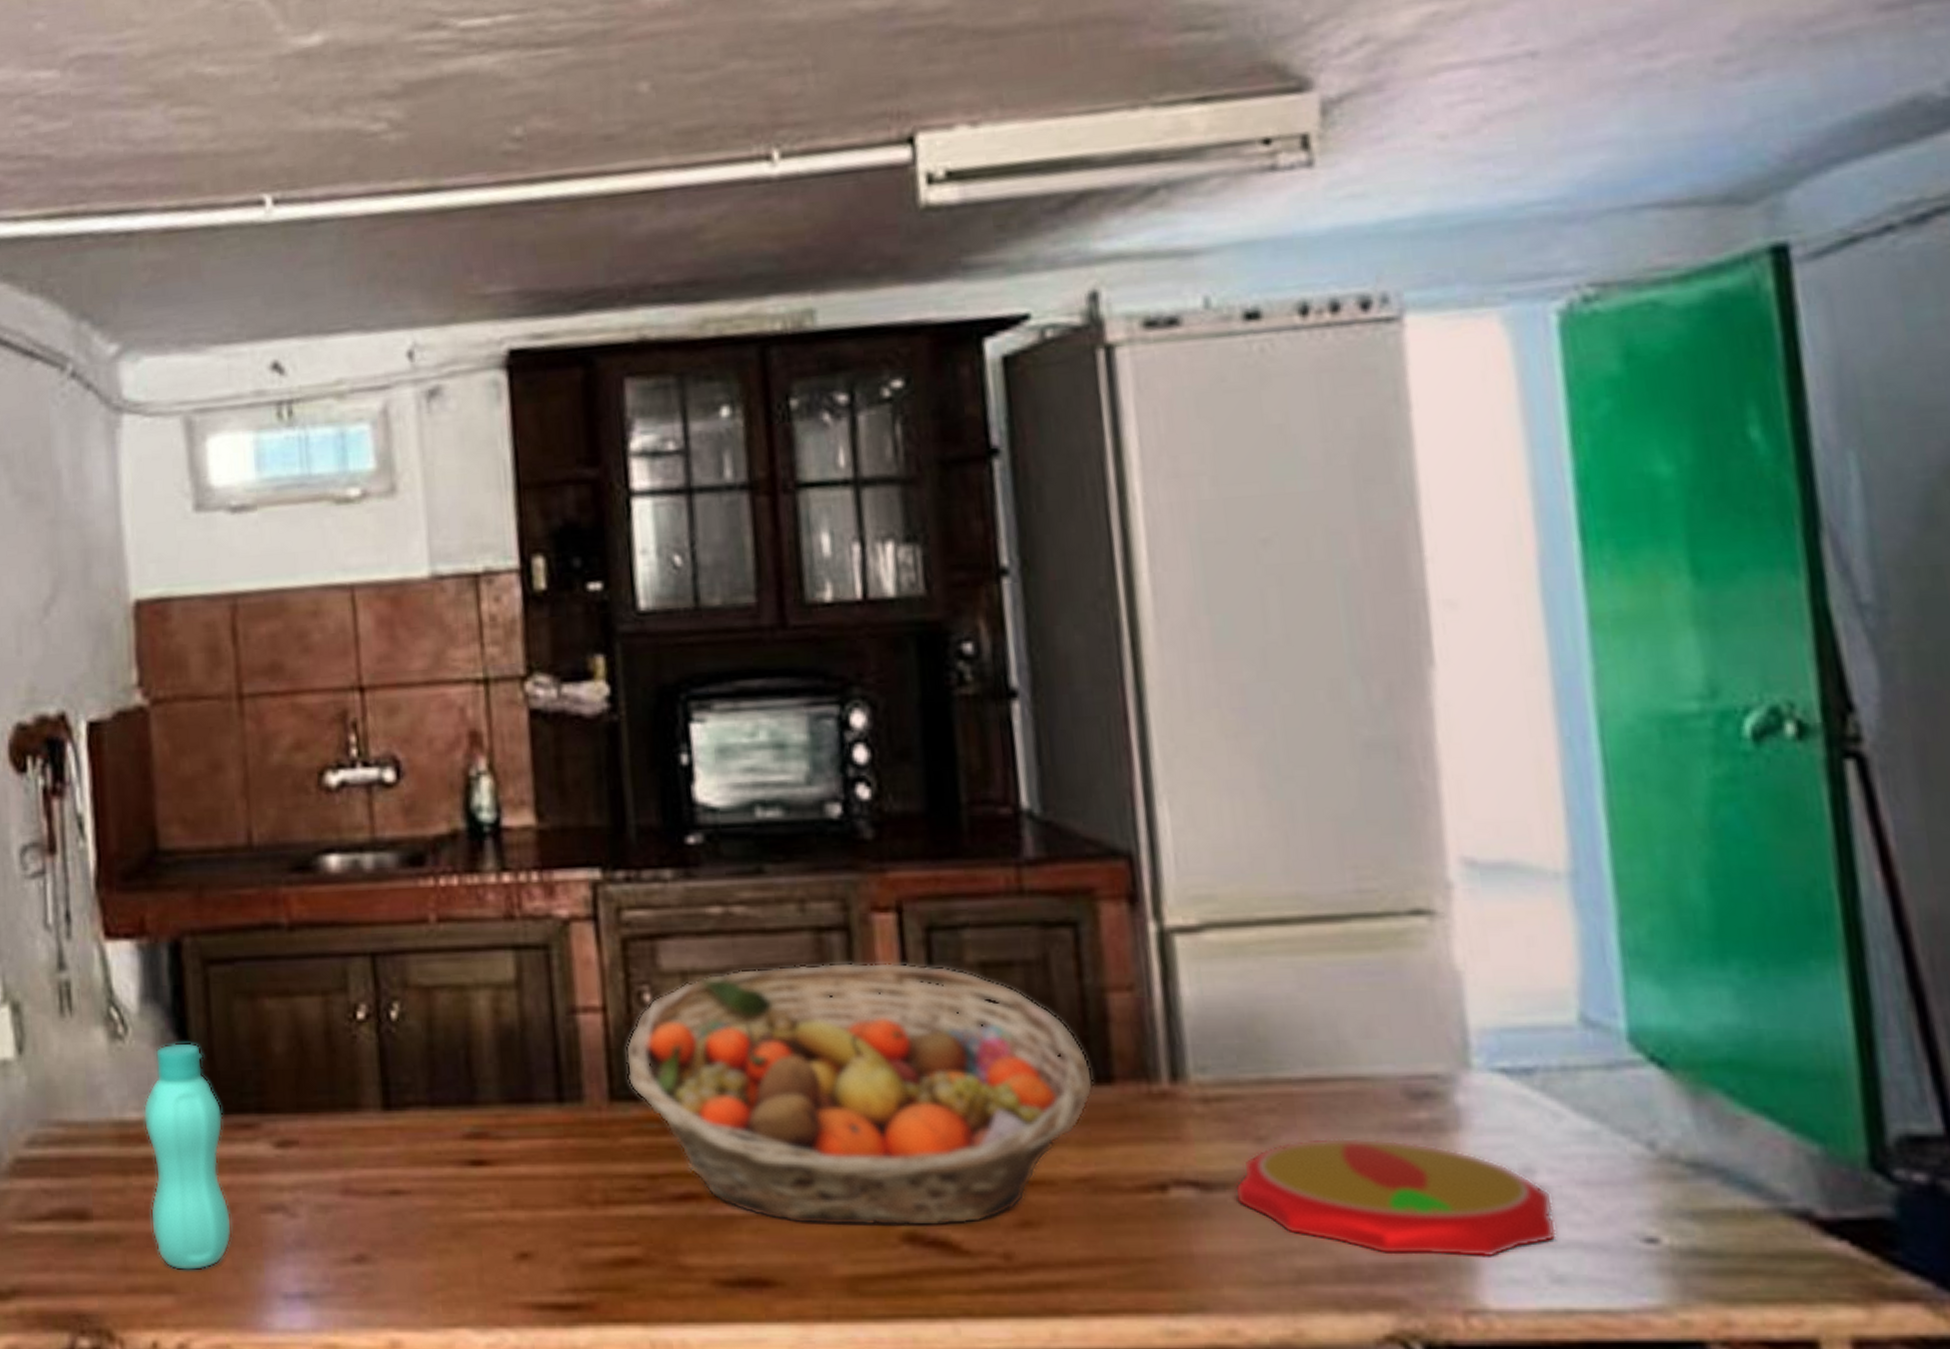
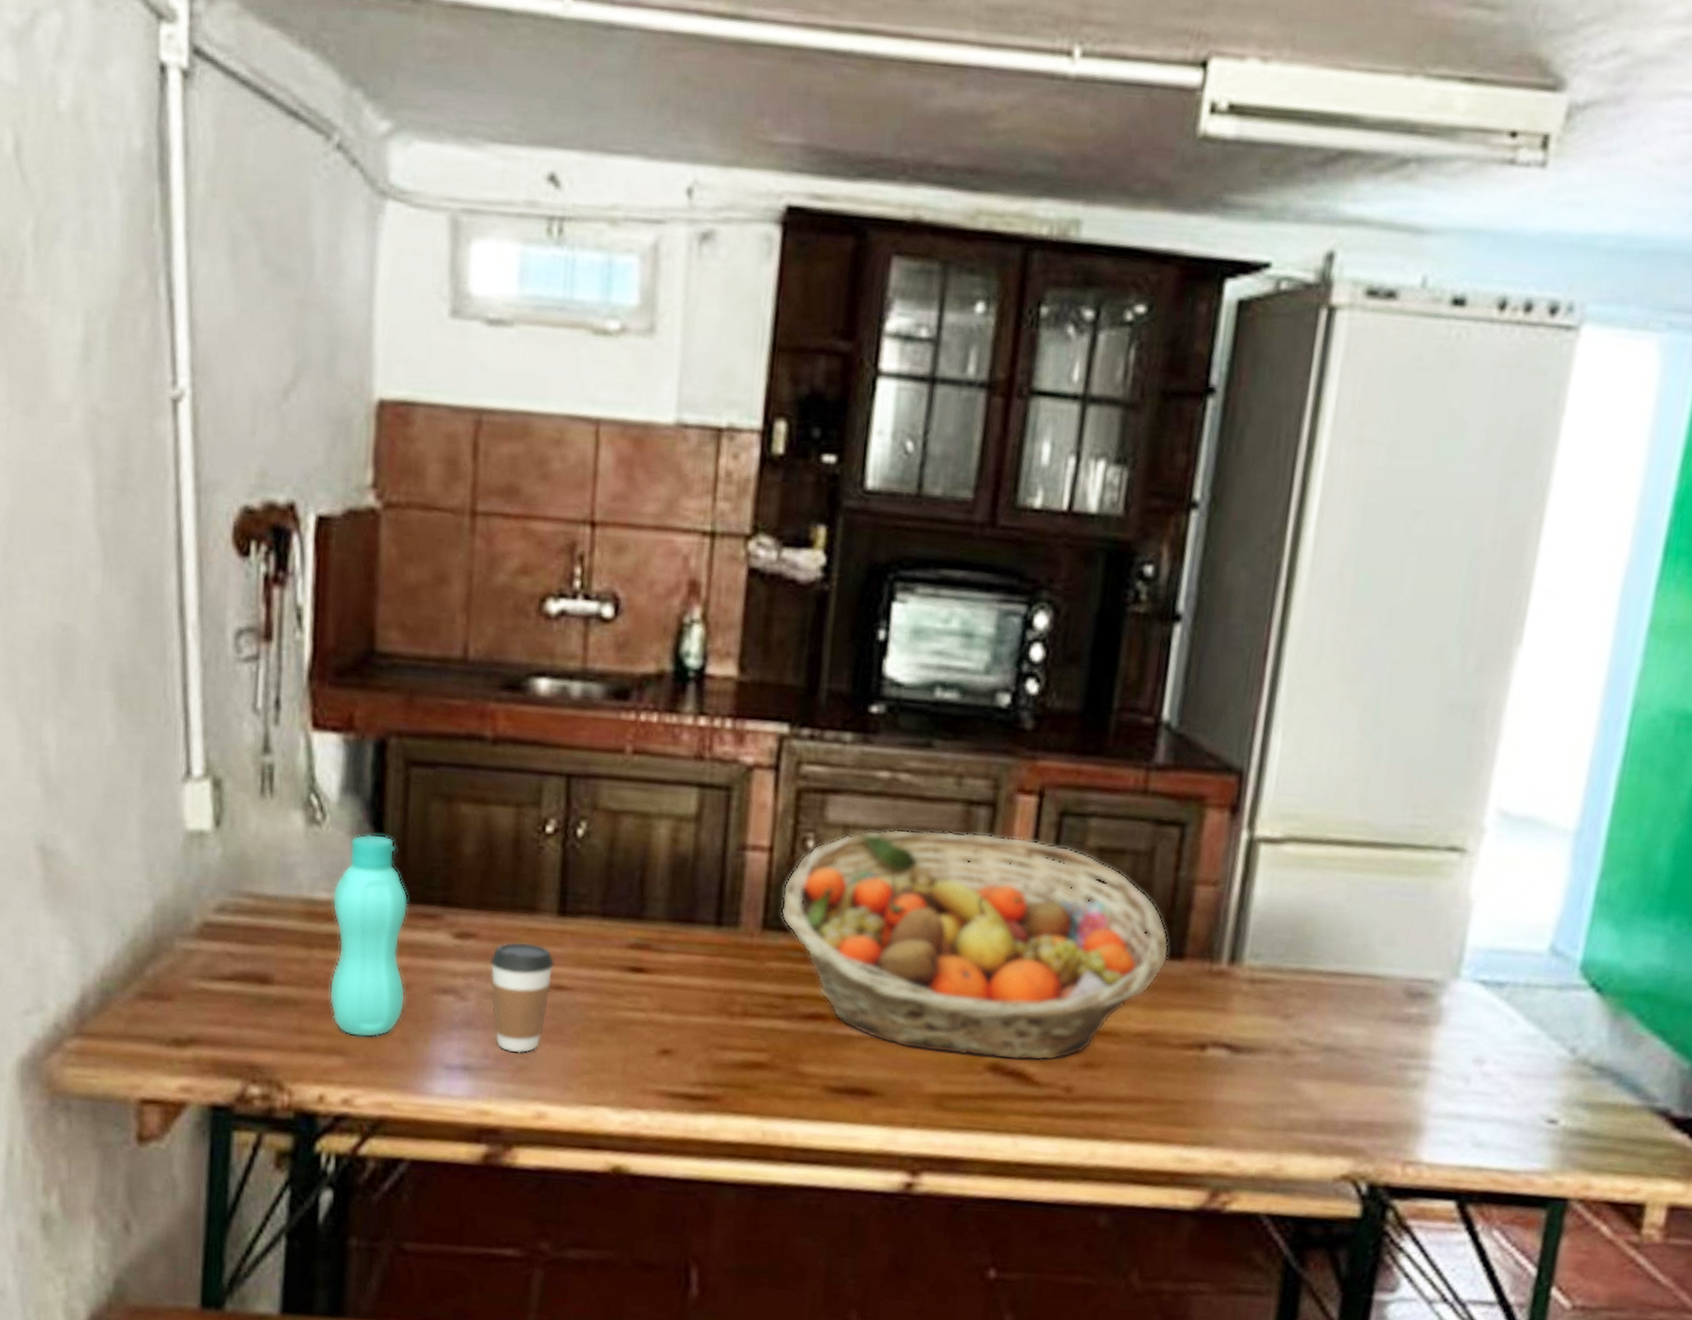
coffee cup: none [317,1145,387,1273] -> present [490,942,555,1053]
plate: present [1234,1137,1557,1259] -> none [1256,1020,1492,1125]

